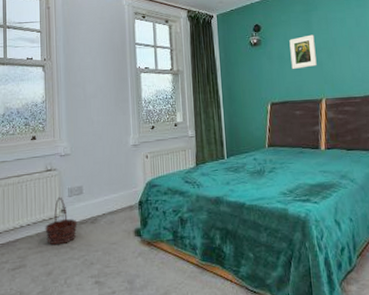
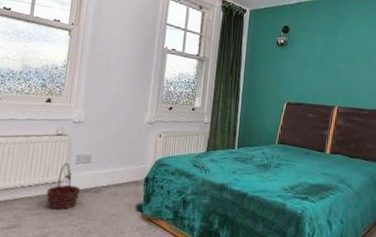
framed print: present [289,34,317,70] -> none [312,44,338,75]

